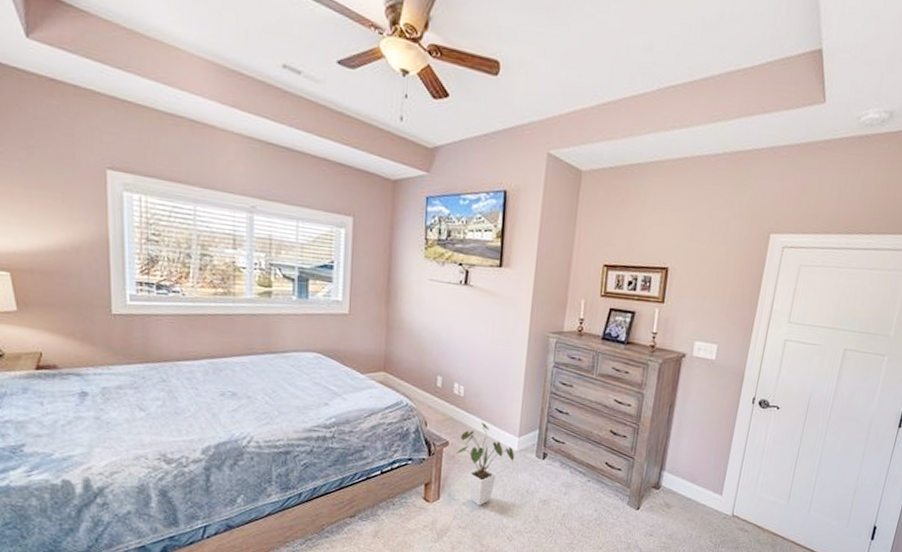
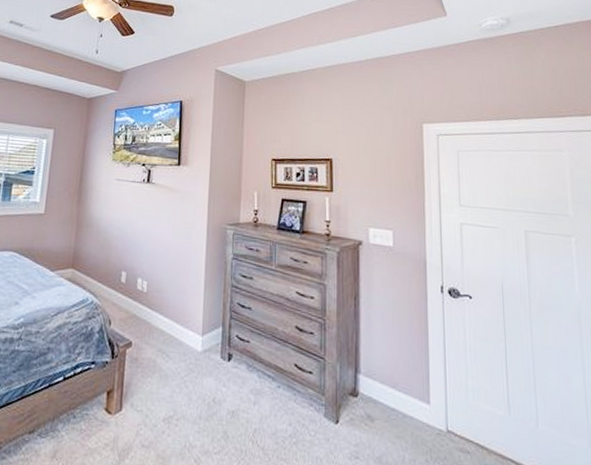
house plant: present [455,421,515,506] -> none [138,319,199,418]

